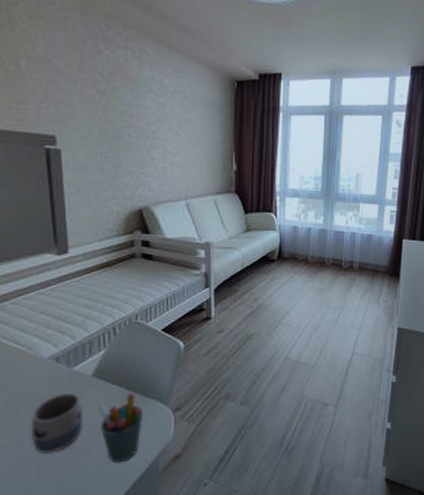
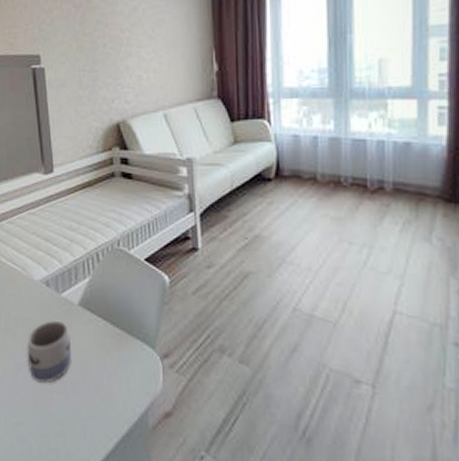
pen holder: present [98,393,144,463] -> none [85,329,130,409]

